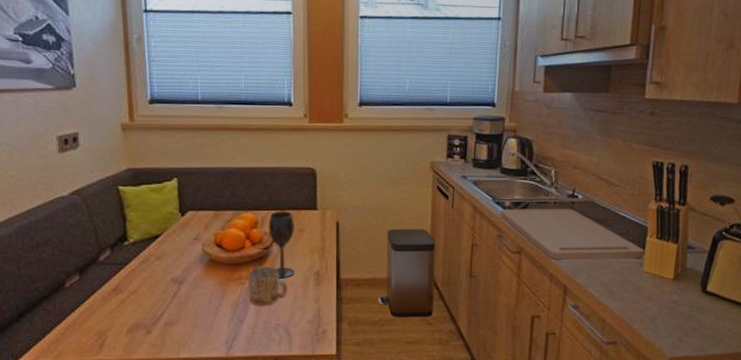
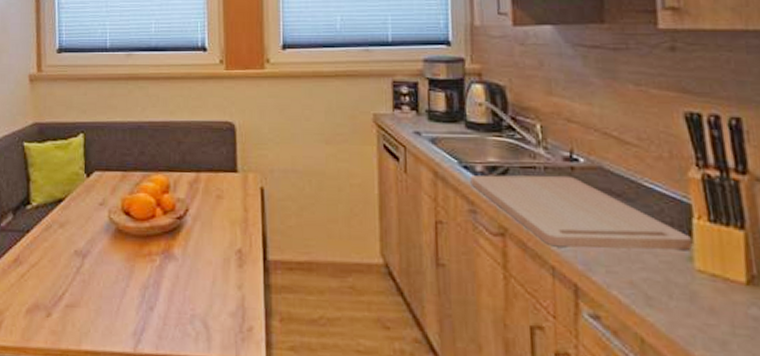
mug: present [249,266,287,306] -> none [160,239,204,291]
wine glass: present [268,211,295,279] -> none [181,173,213,257]
pedal bin: present [377,229,435,318] -> none [315,198,391,318]

